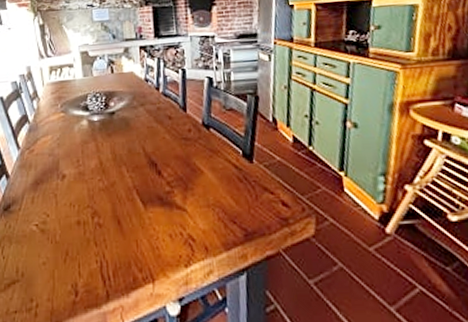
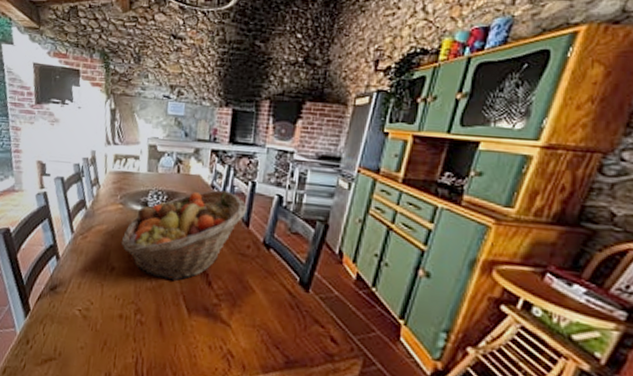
fruit basket: none [67,82,182,178] -> present [120,190,247,282]

